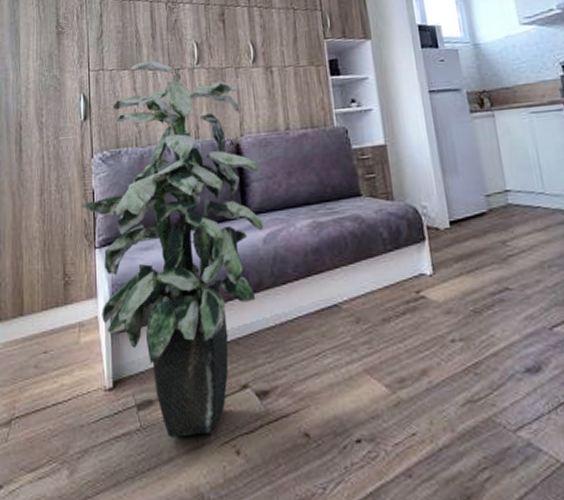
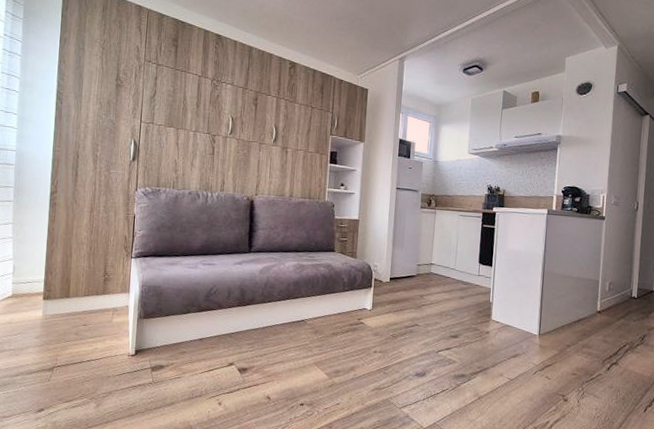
indoor plant: present [80,60,264,438] -> none [122,123,266,391]

